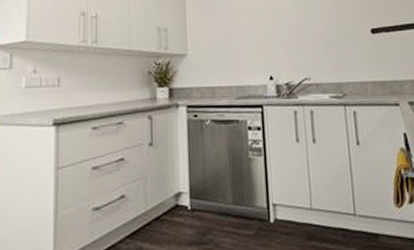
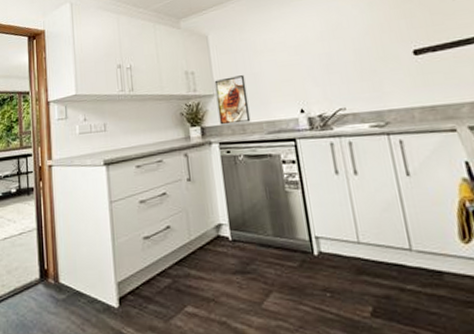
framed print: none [188,37,221,87] -> present [214,75,251,125]

